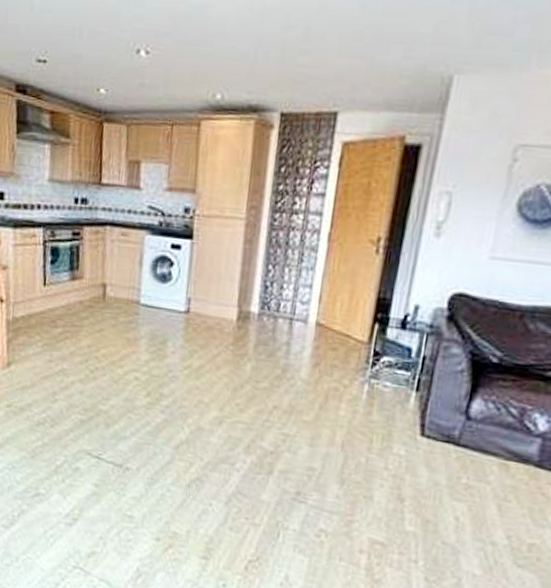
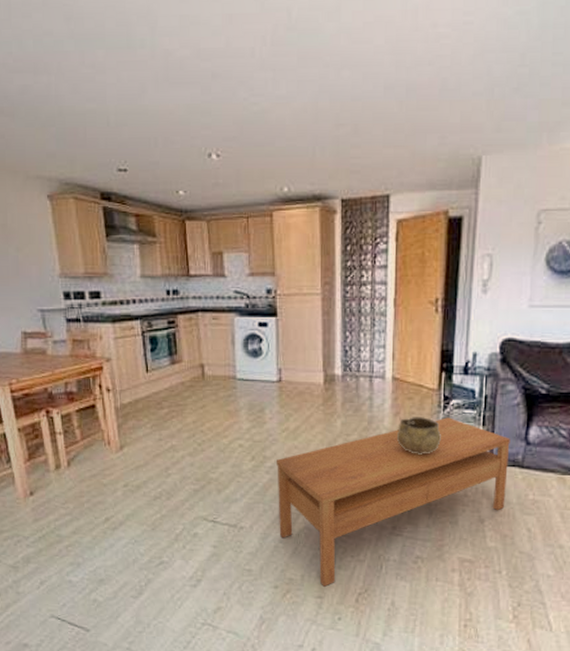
coffee table: none [168,375,448,548] -> present [277,417,510,587]
decorative bowl: none [312,370,366,416] -> present [396,417,441,455]

